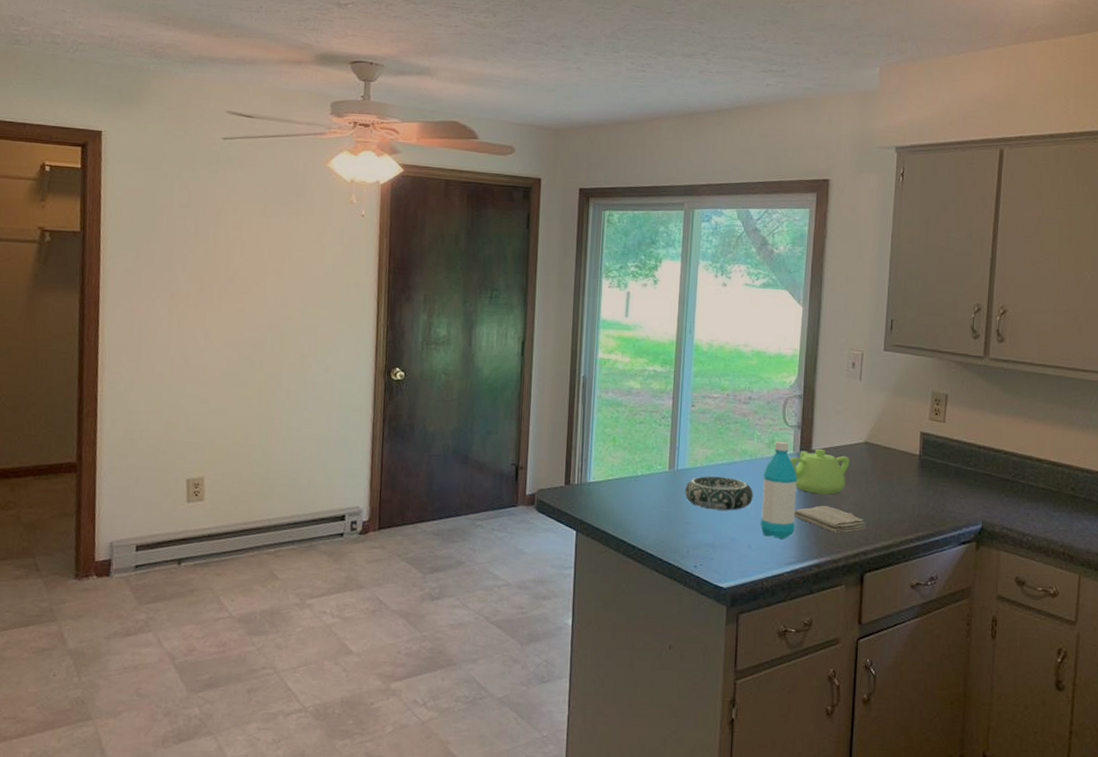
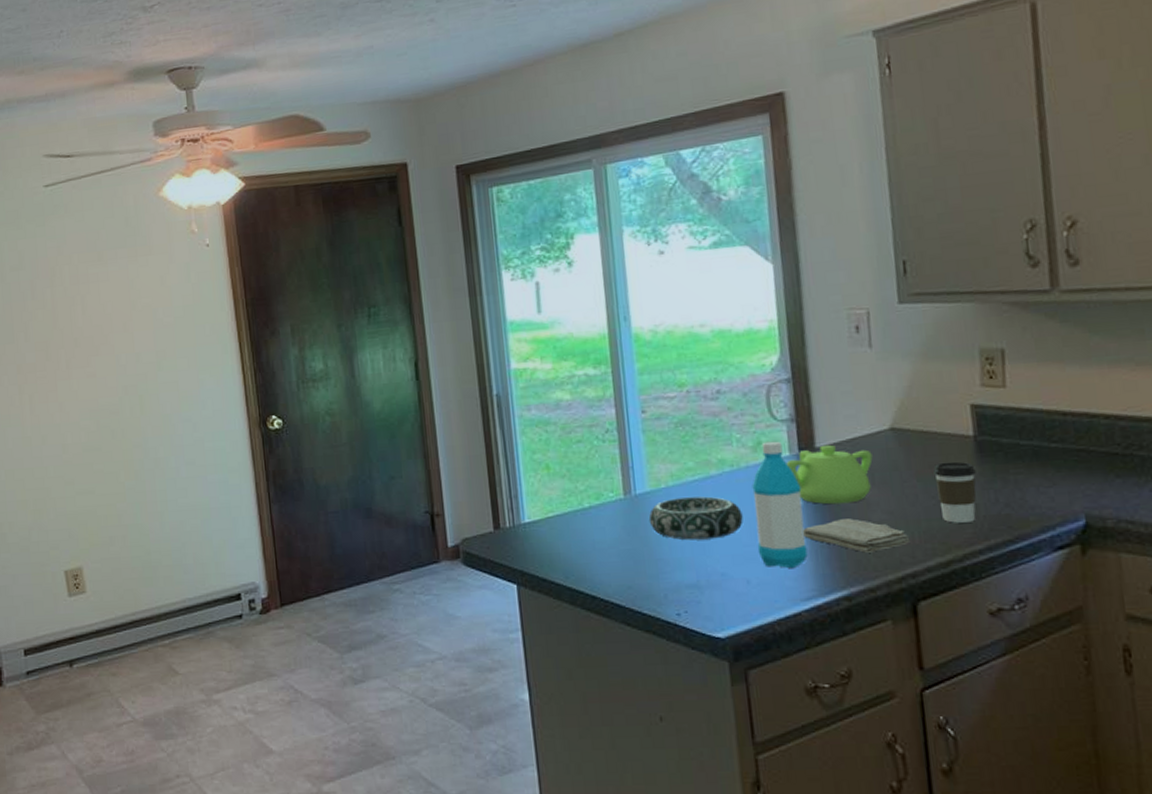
coffee cup: none [889,472,917,518] -> present [933,461,977,523]

